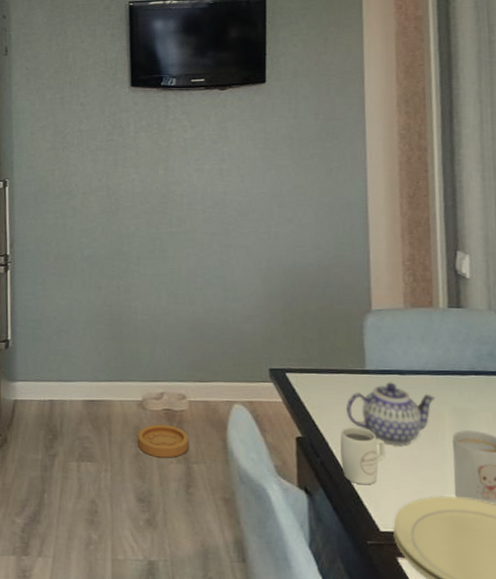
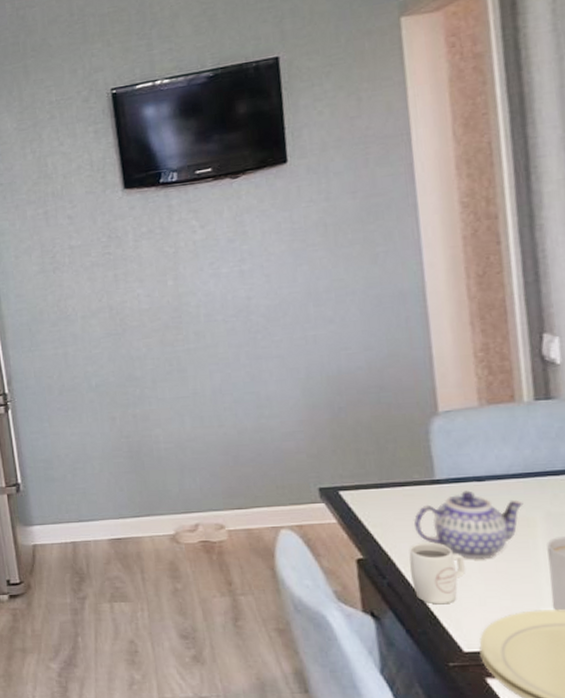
pet bowl: present [137,424,188,458] -> none [173,557,233,592]

